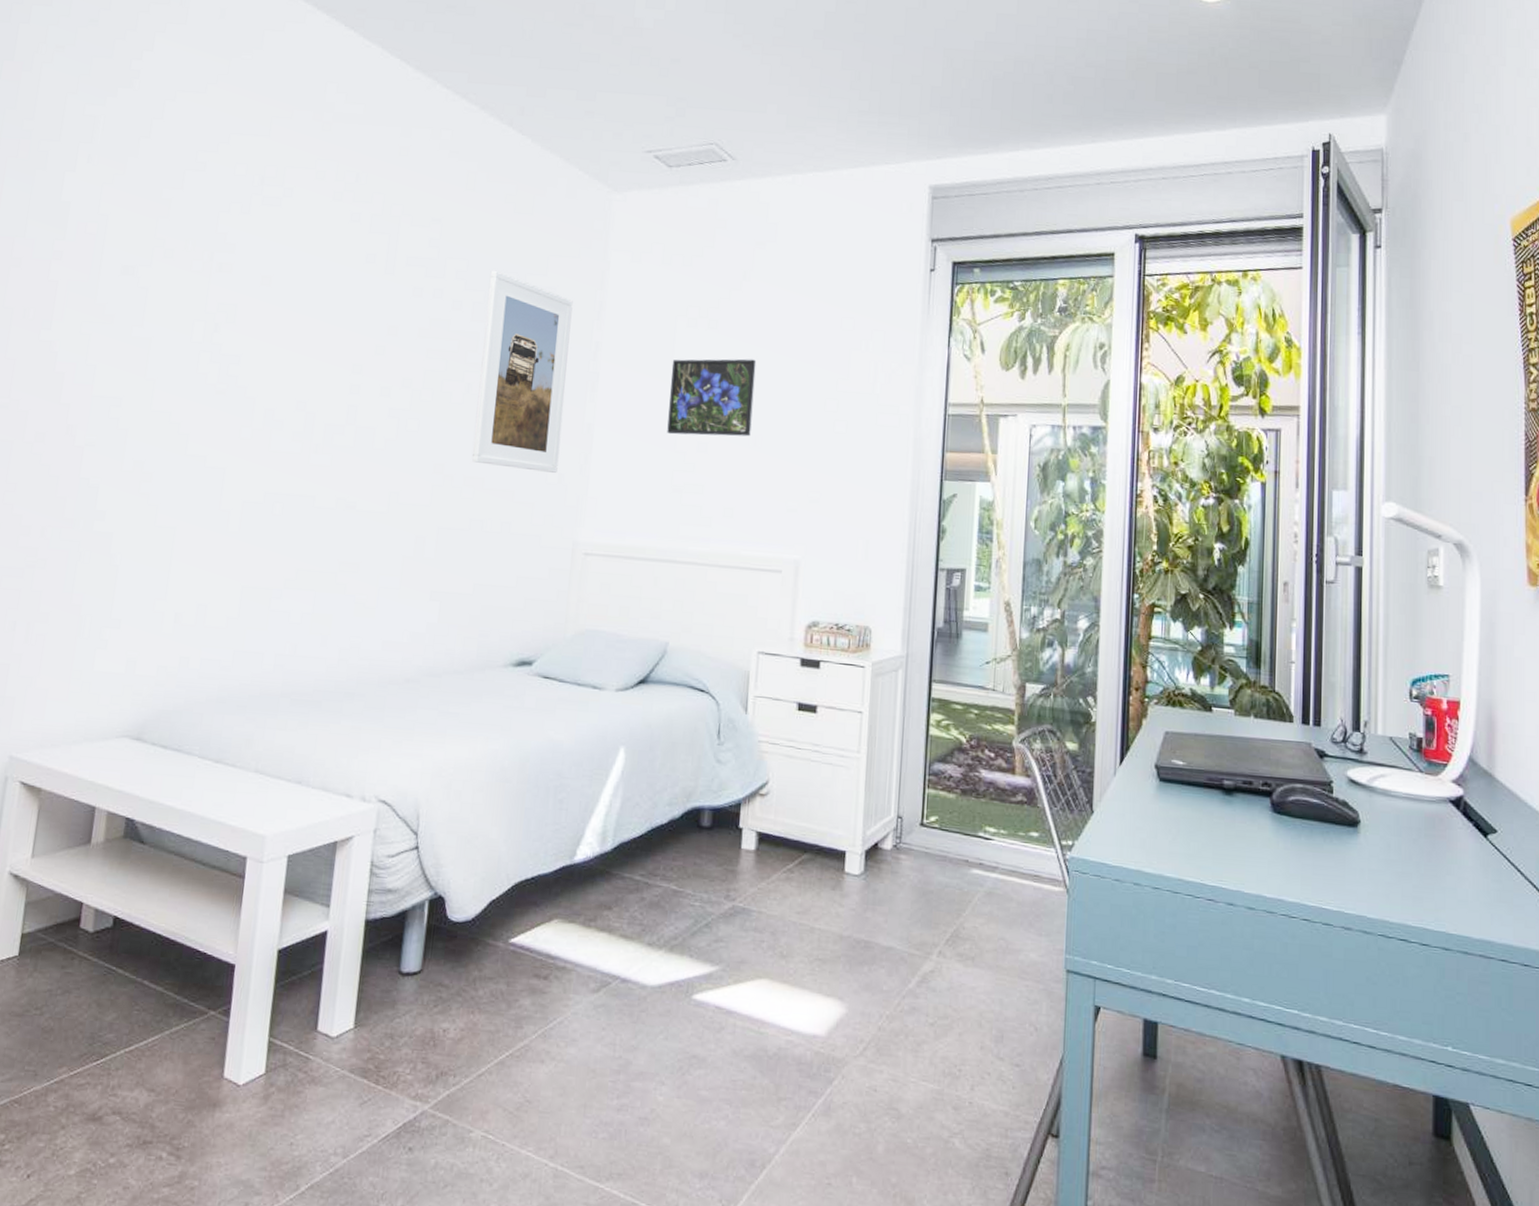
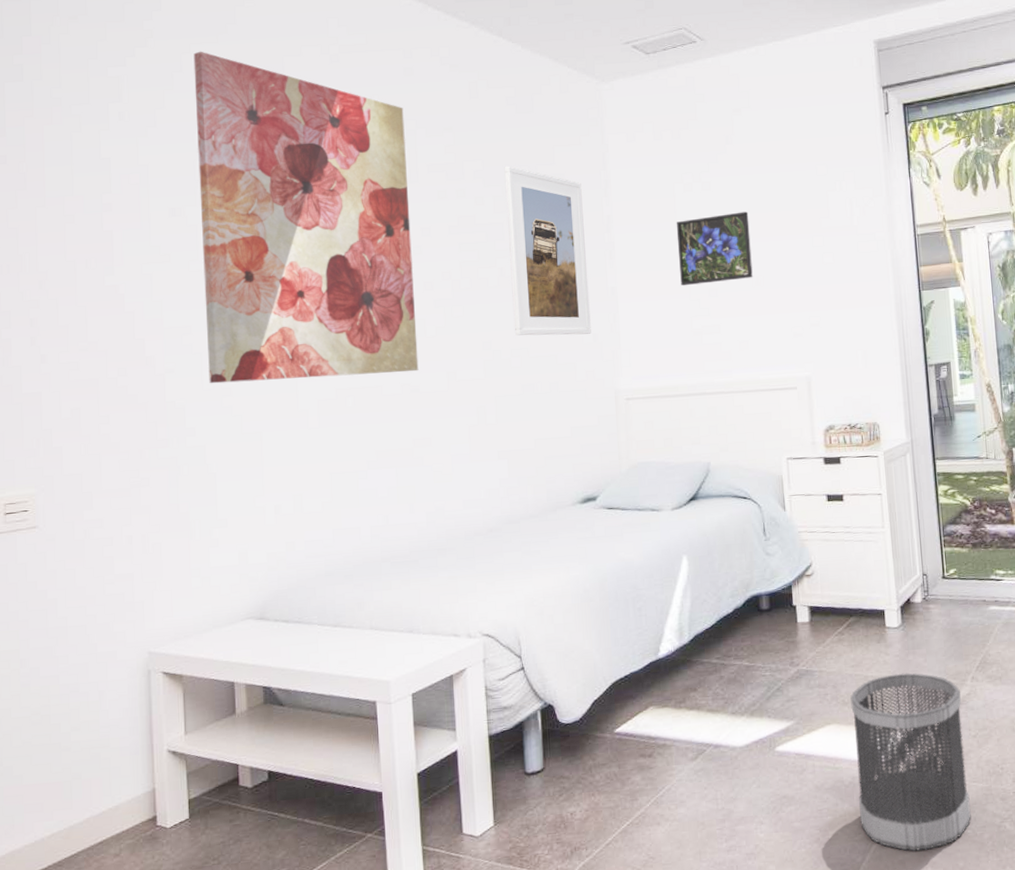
wall art: none [130,100,392,486] -> present [193,51,419,384]
wastebasket: none [780,931,922,1154] -> present [850,672,971,851]

